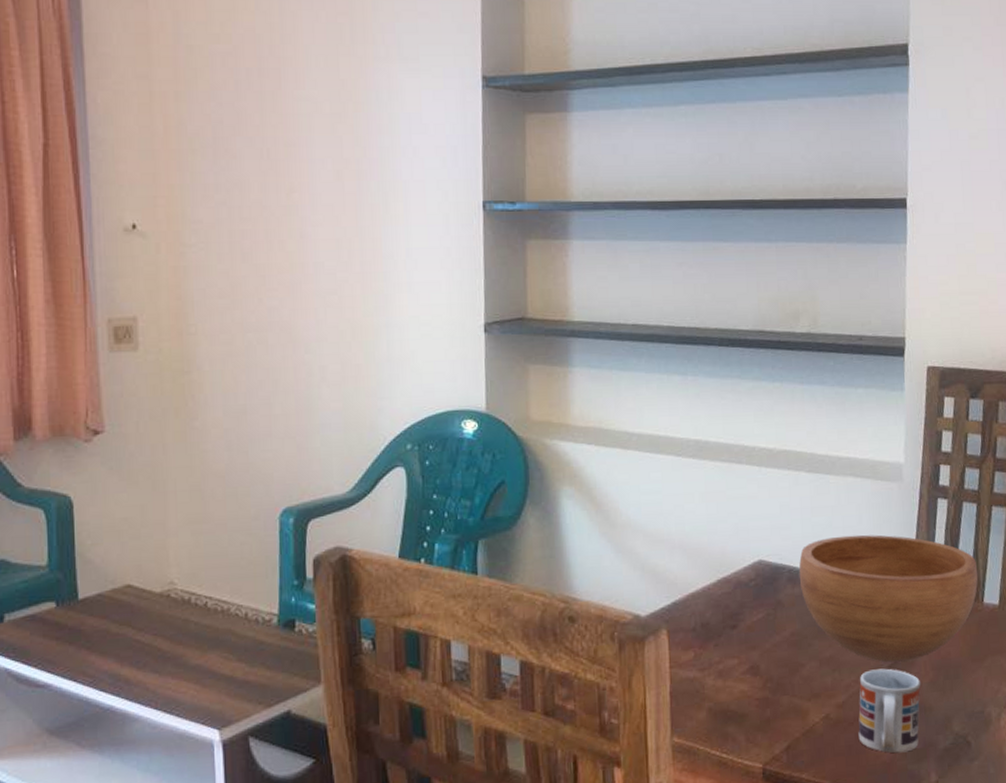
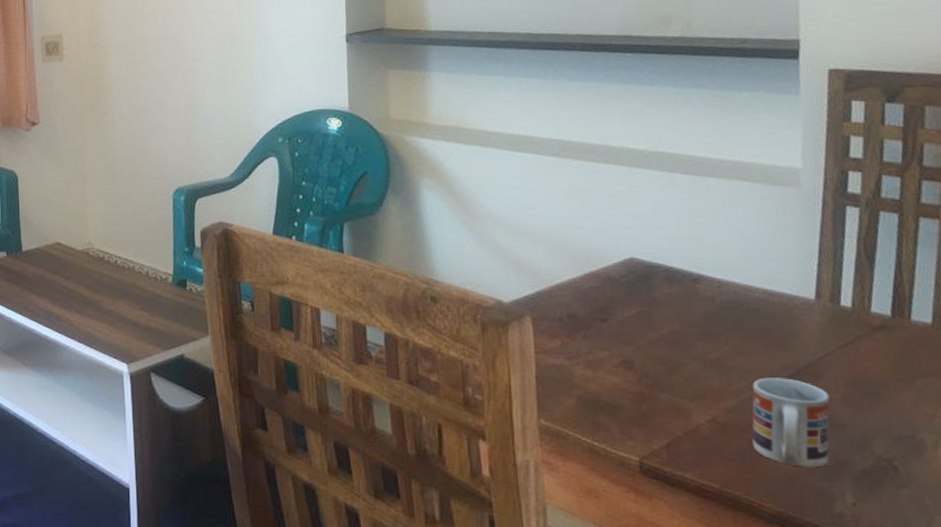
bowl: present [798,534,978,663] -> none [676,239,903,373]

